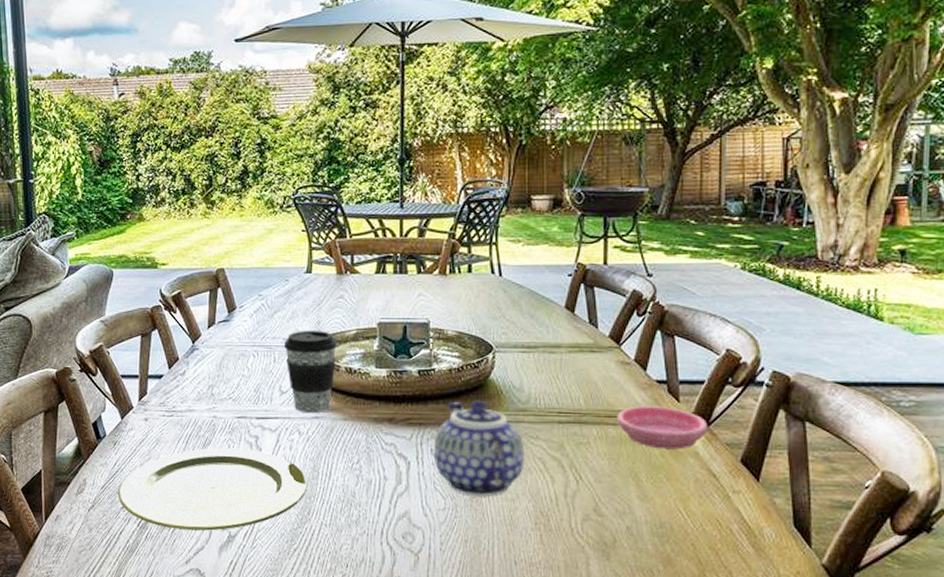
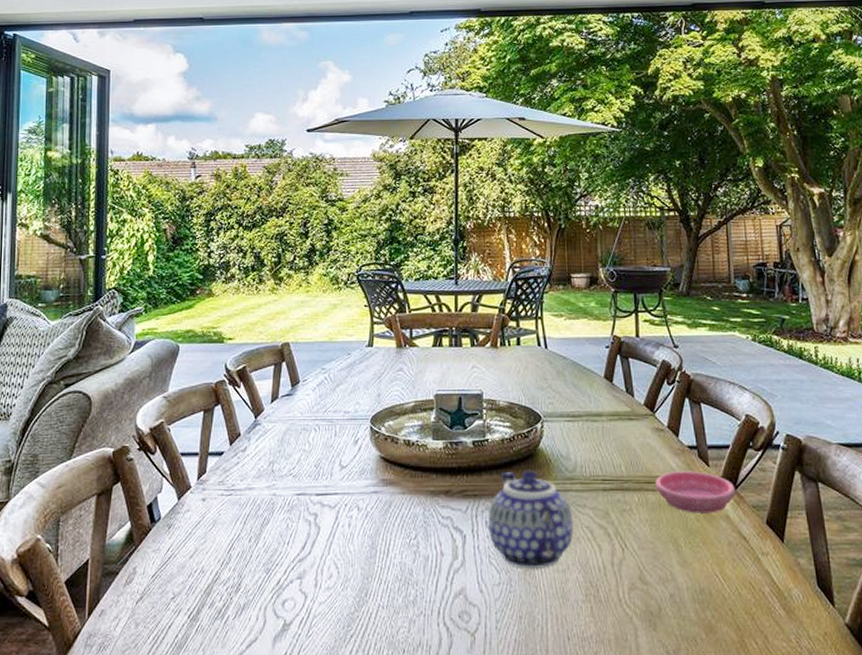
plate: present [118,447,307,531] -> none [170,527,365,620]
coffee cup: present [283,330,337,414] -> none [344,402,396,488]

